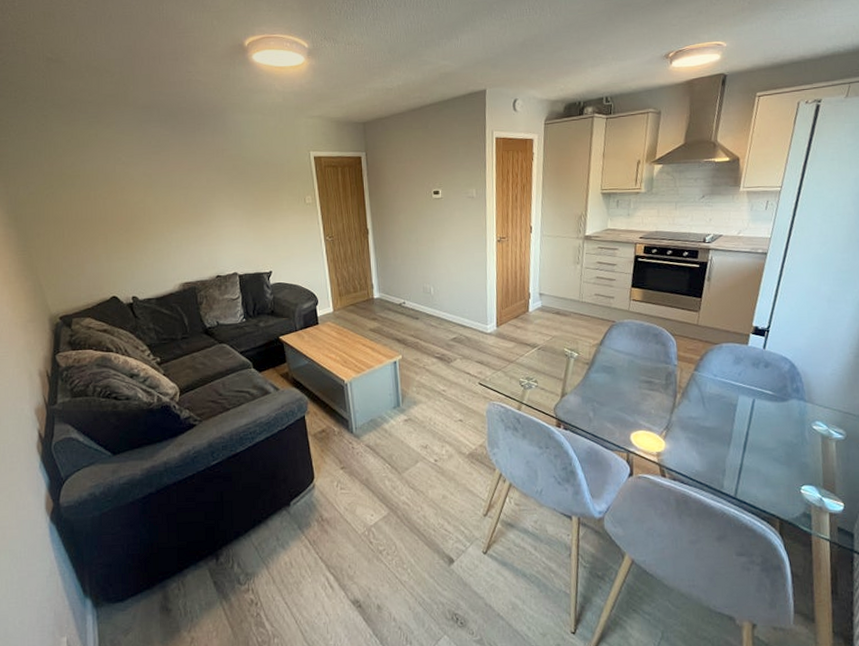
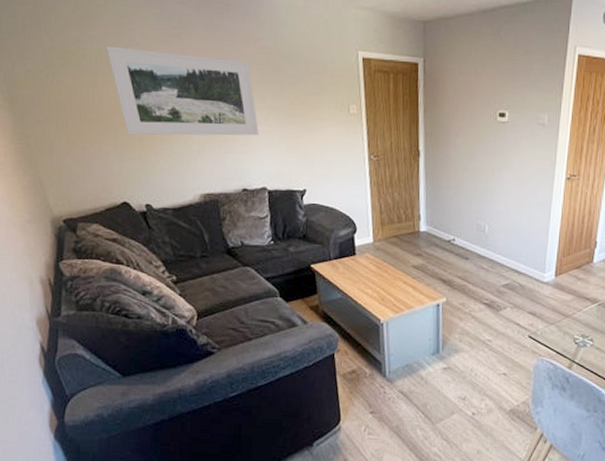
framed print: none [97,166,229,239] -> present [106,46,259,136]

